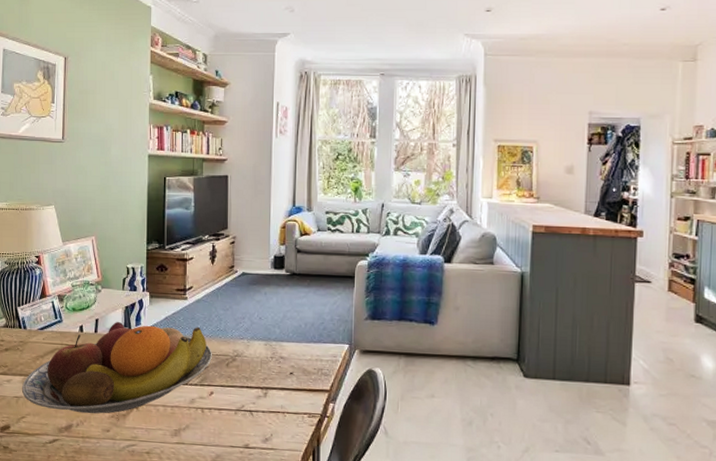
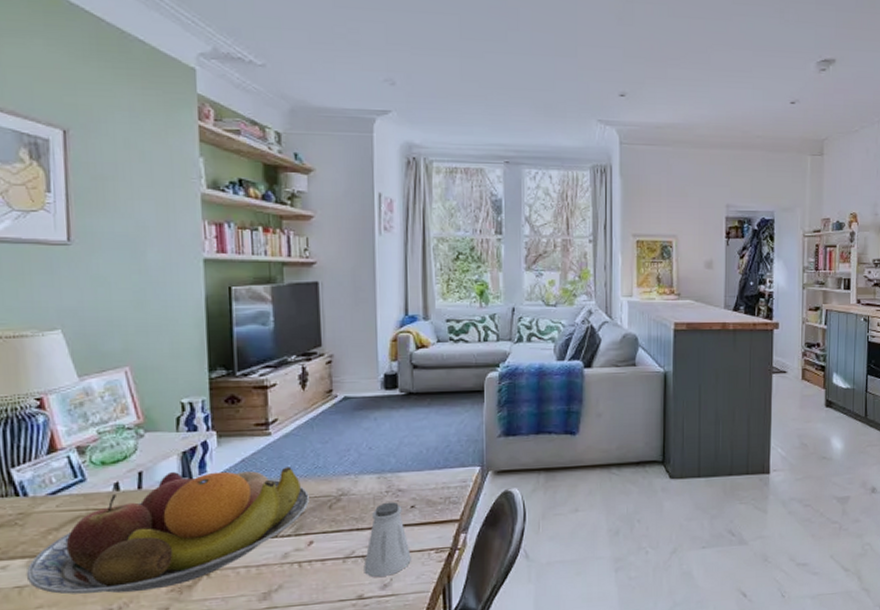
saltshaker: none [250,366,289,432] -> present [363,502,412,578]

